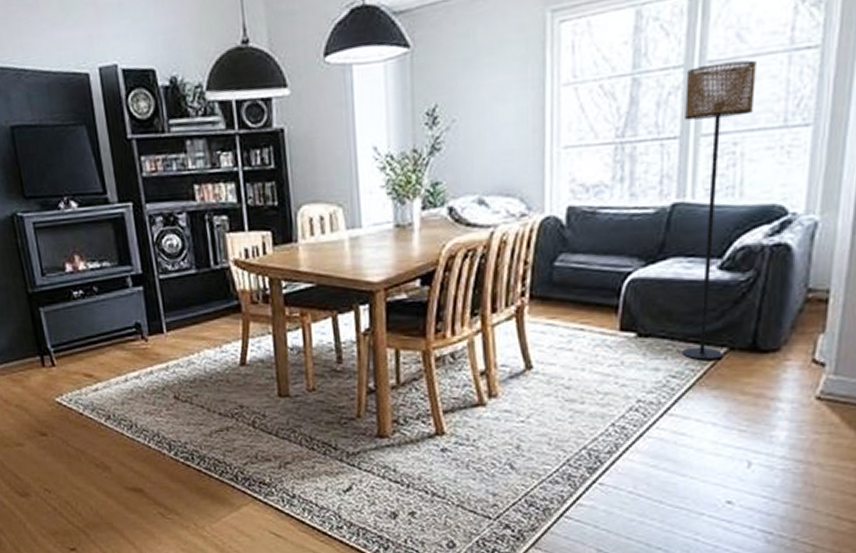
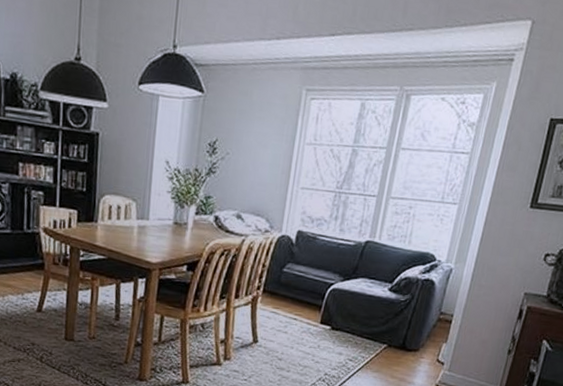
floor lamp: present [682,60,756,360] -> none [358,150,431,352]

